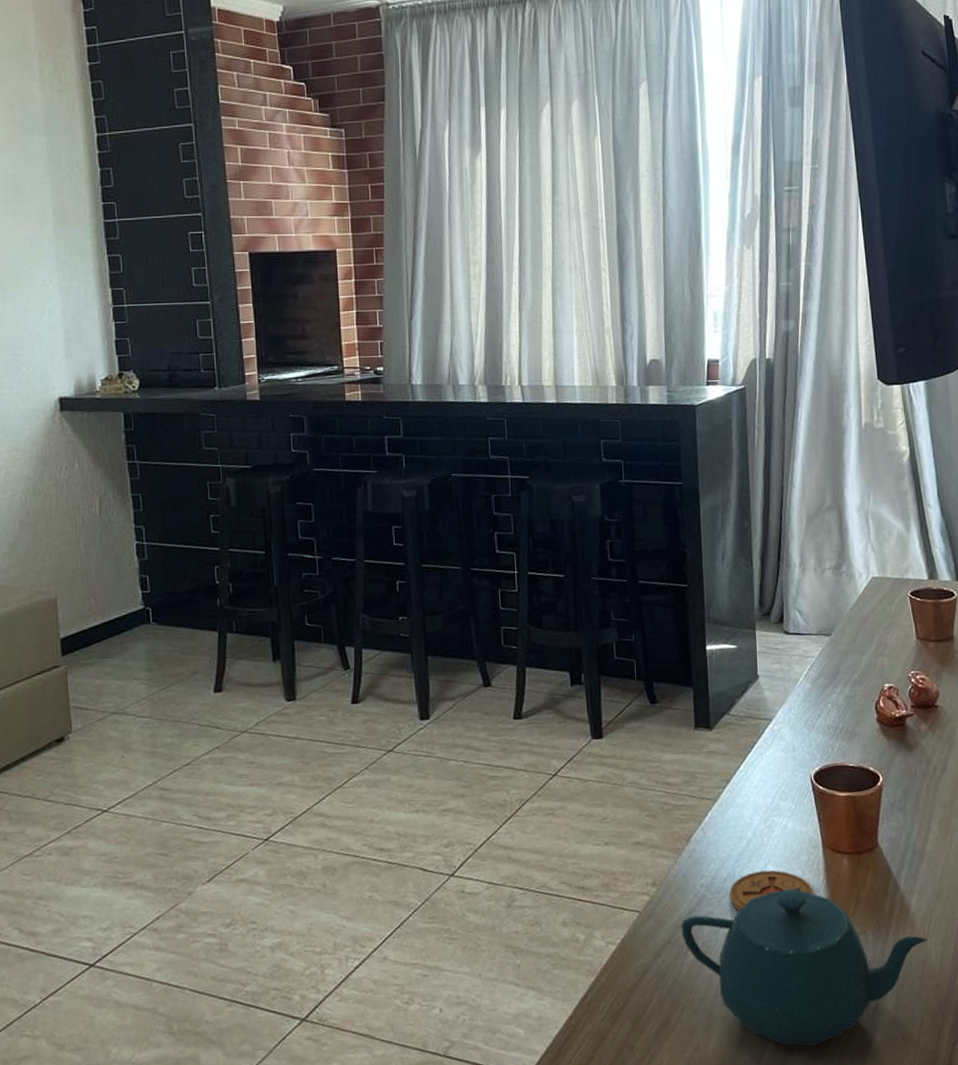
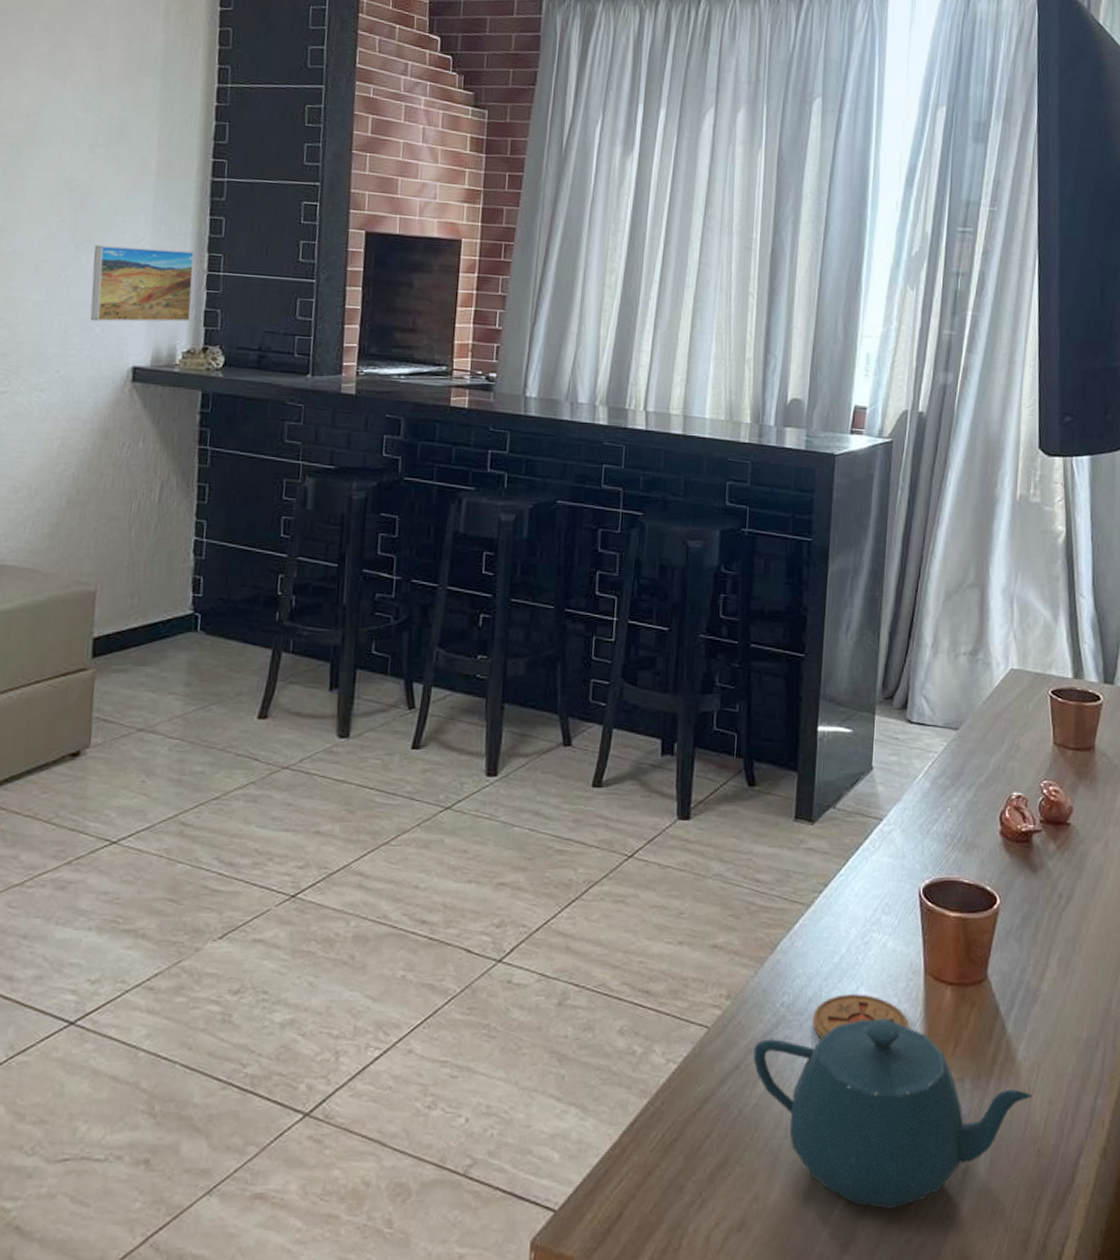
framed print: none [8,288,104,361] -> present [90,245,195,322]

